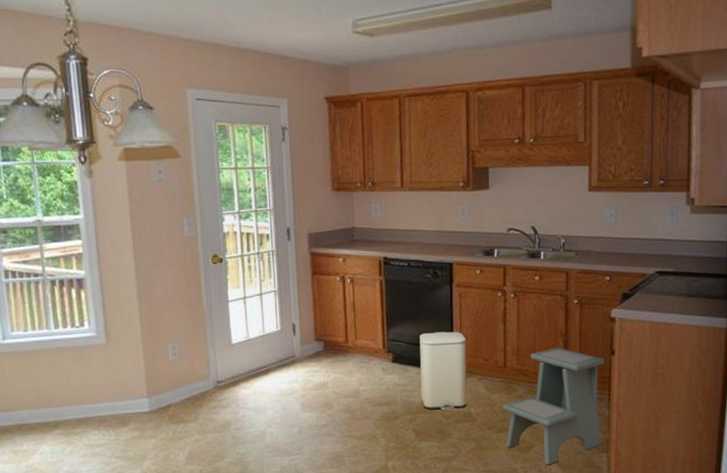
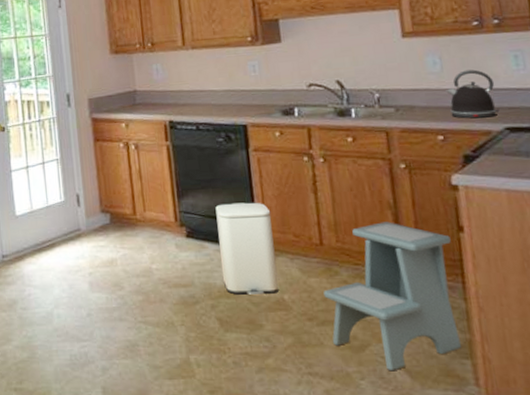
kettle: none [616,222,654,263] -> present [445,69,500,119]

